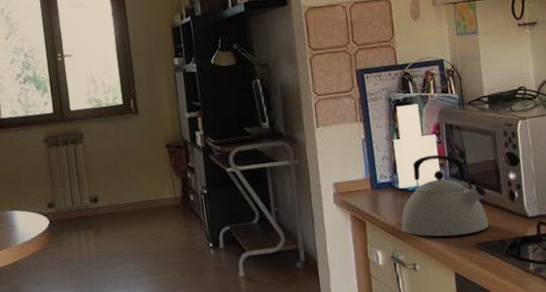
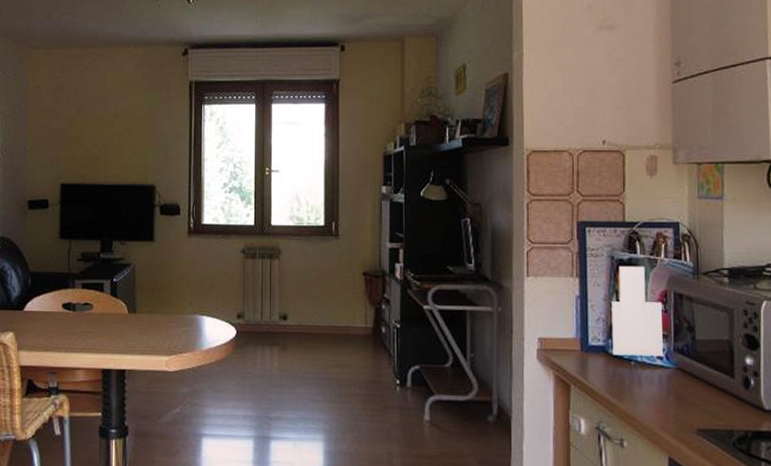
kettle: present [401,154,489,237] -> none [611,324,716,417]

